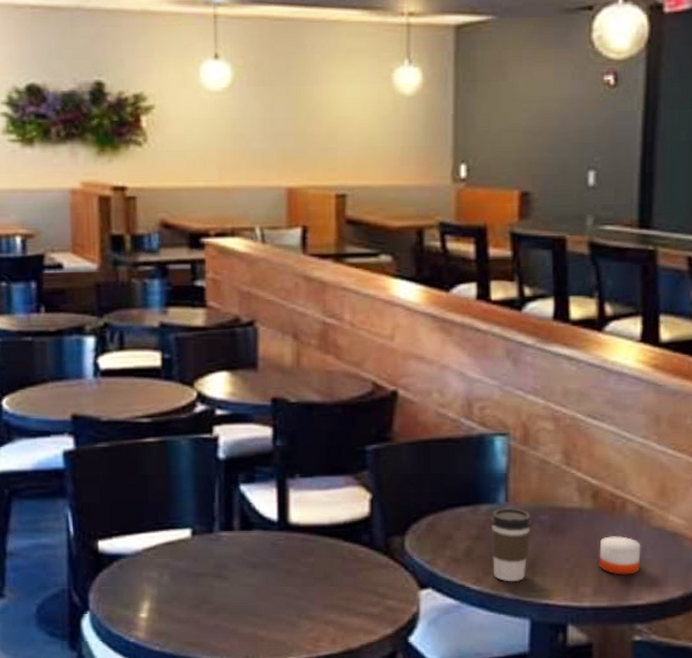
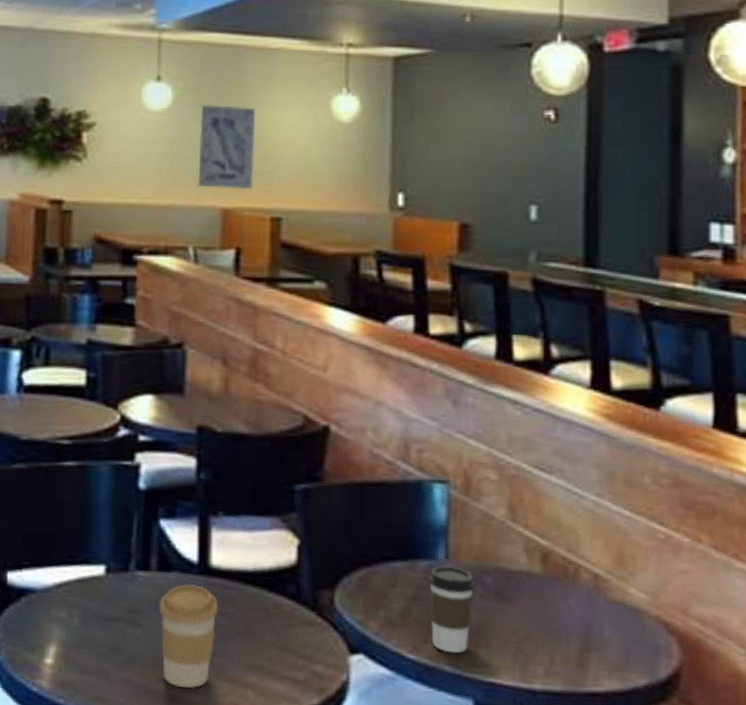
coffee cup: none [242,540,299,629] -> present [158,584,219,689]
wall art: none [261,81,318,168] -> present [198,104,256,190]
candle: present [599,536,641,575] -> none [550,607,598,655]

